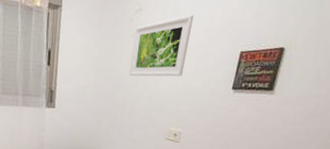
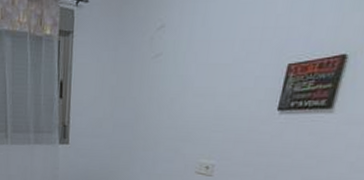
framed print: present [129,14,194,77] -> none [151,25,228,104]

